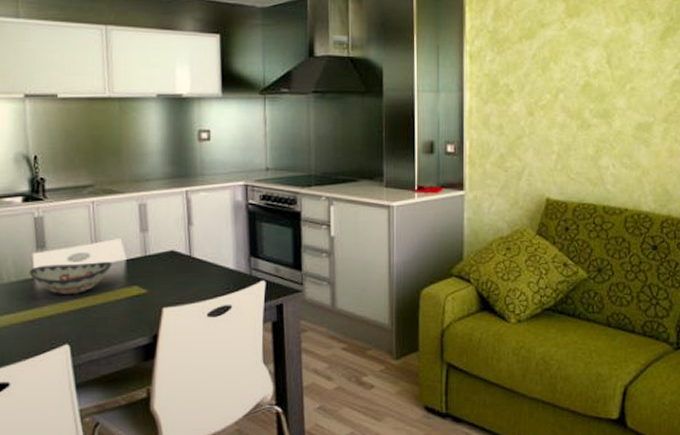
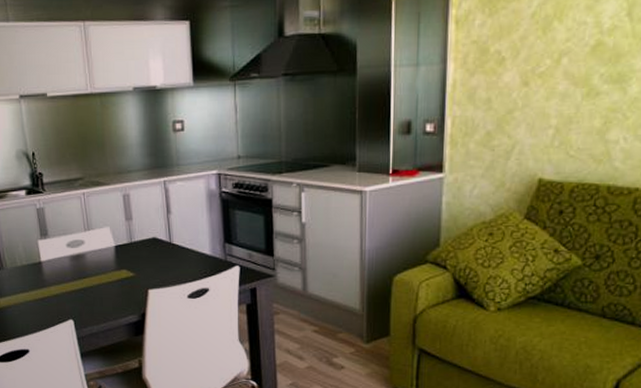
decorative bowl: present [28,262,112,294] -> none [36,248,103,276]

